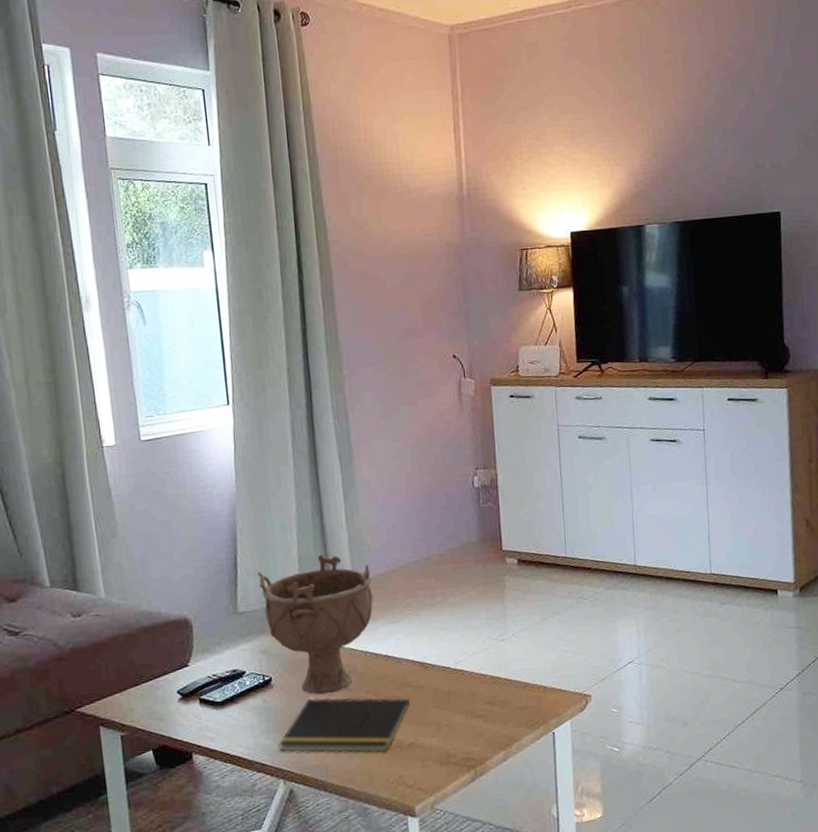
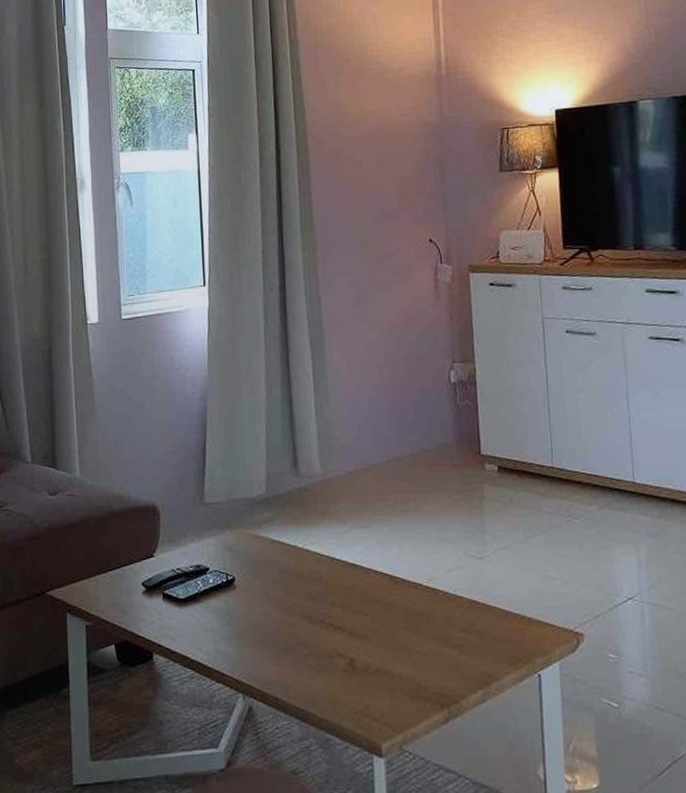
decorative bowl: present [257,554,373,695] -> none [225,447,341,602]
notepad: present [279,698,411,753] -> none [239,605,379,676]

